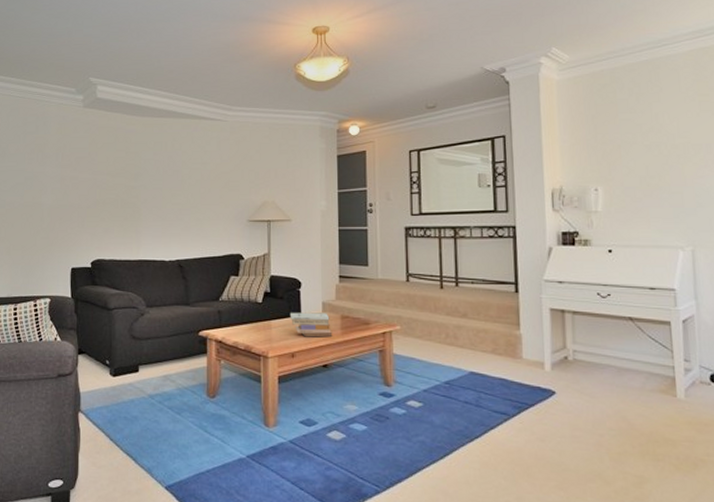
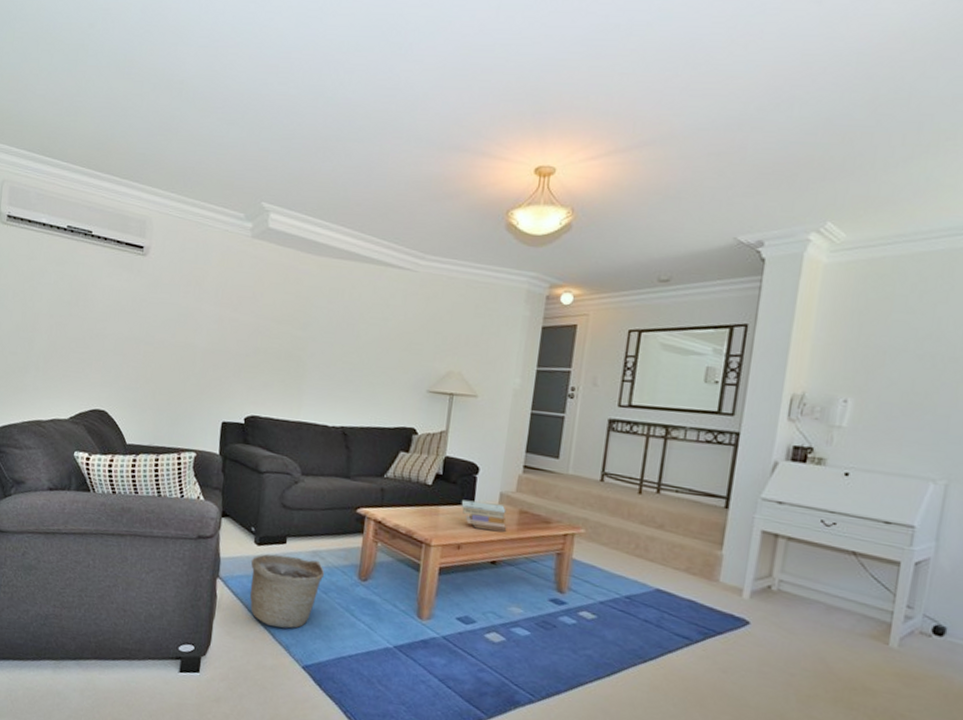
basket: none [108,383,177,452] -> present [249,554,325,629]

